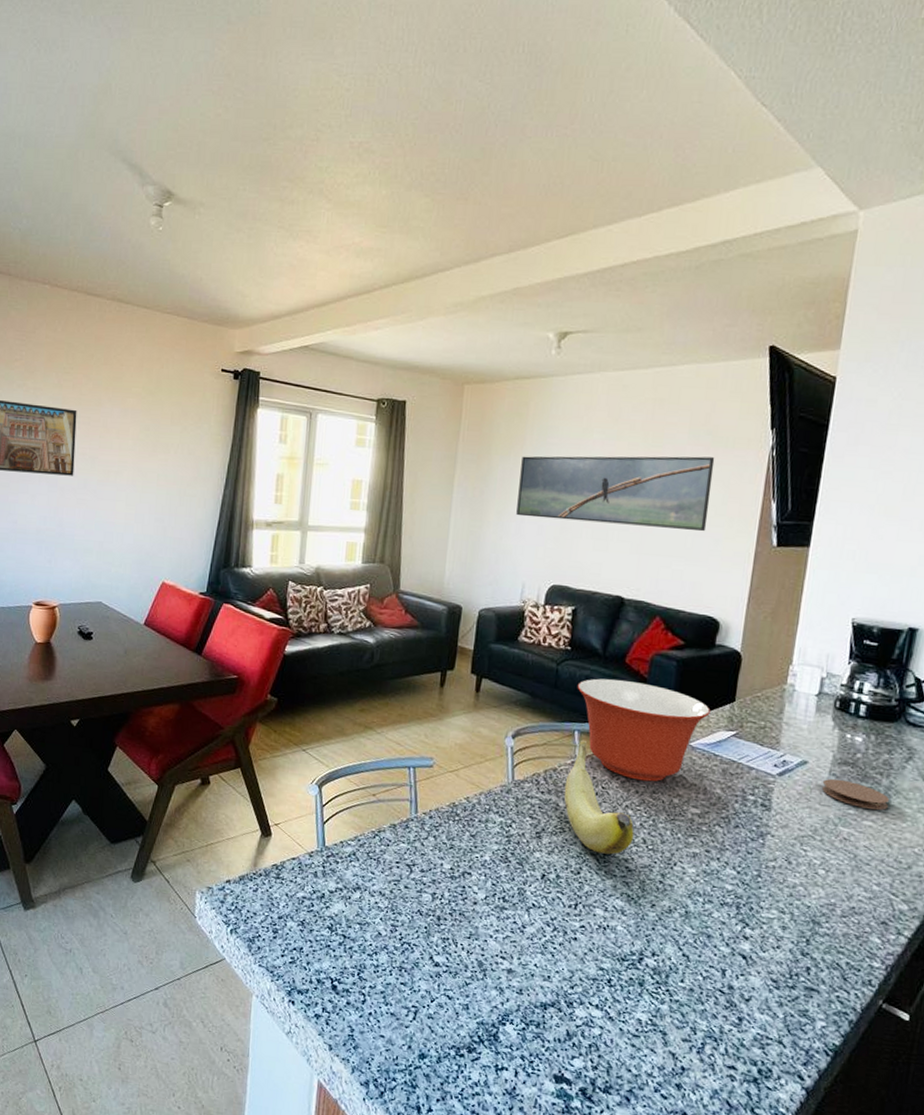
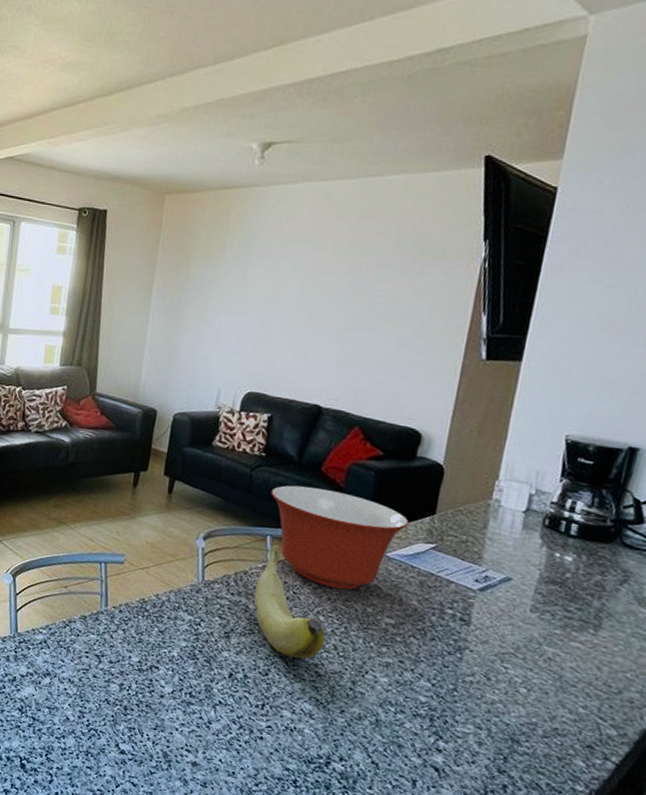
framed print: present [516,456,715,532] -> none [214,264,423,343]
coaster: present [821,778,889,810] -> none [525,597,600,632]

